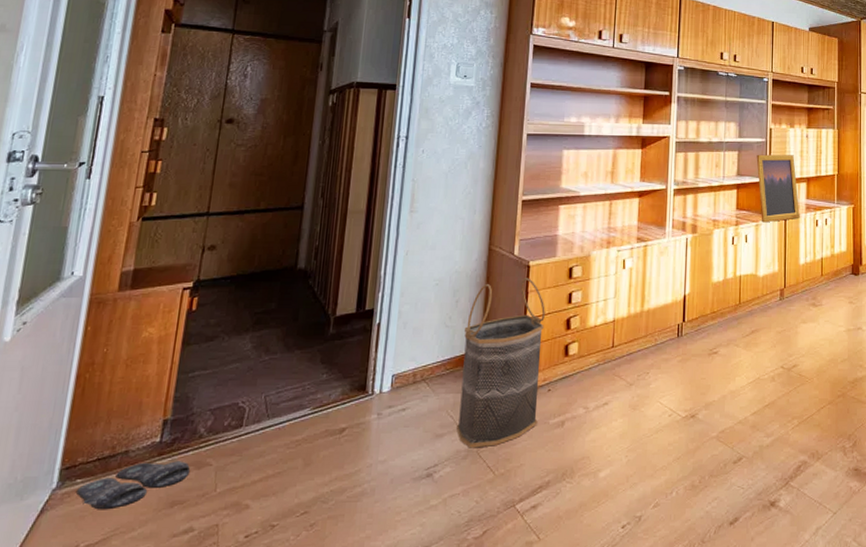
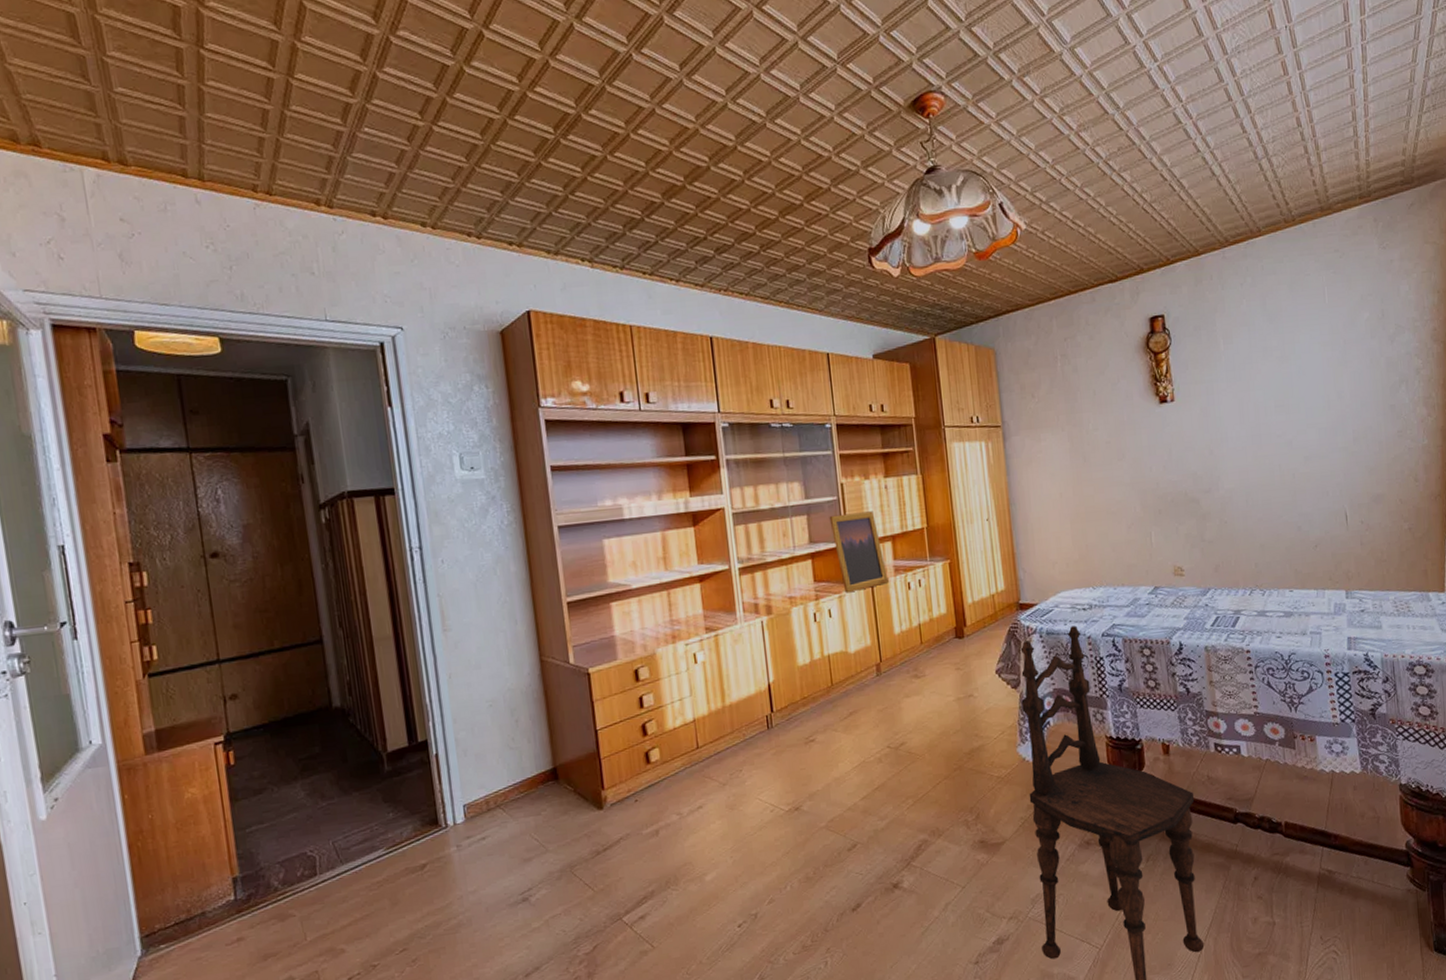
slippers: present [76,461,190,510] -> none [163,915,274,971]
basket: present [457,278,545,448] -> none [531,686,630,869]

